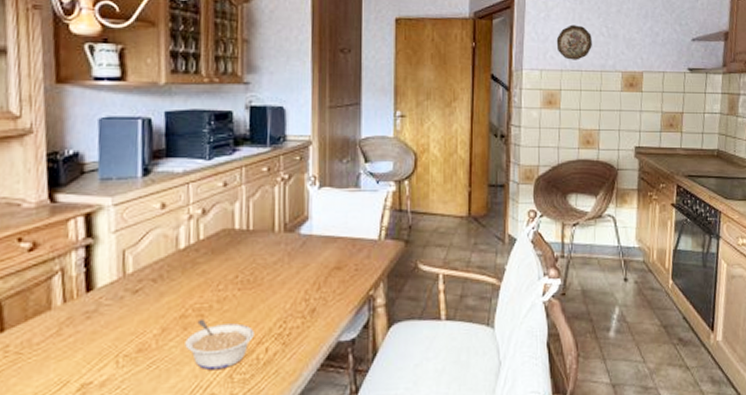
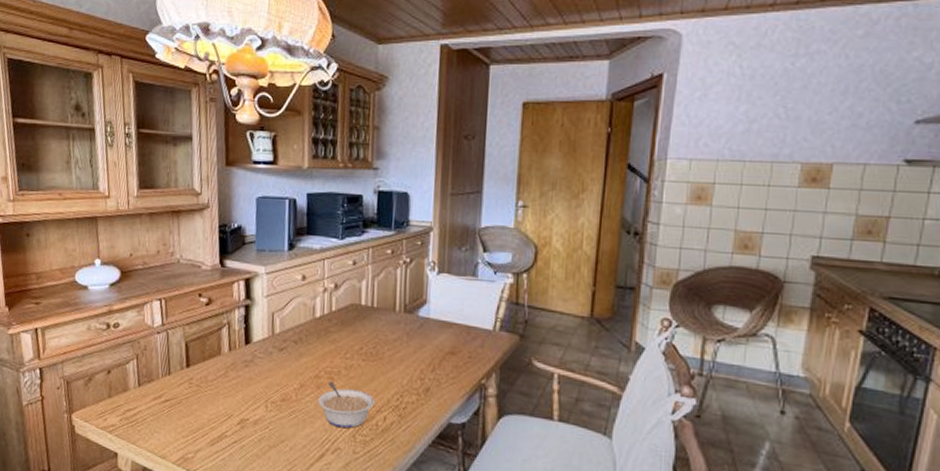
decorative plate: present [556,24,592,60] -> none [713,105,763,149]

